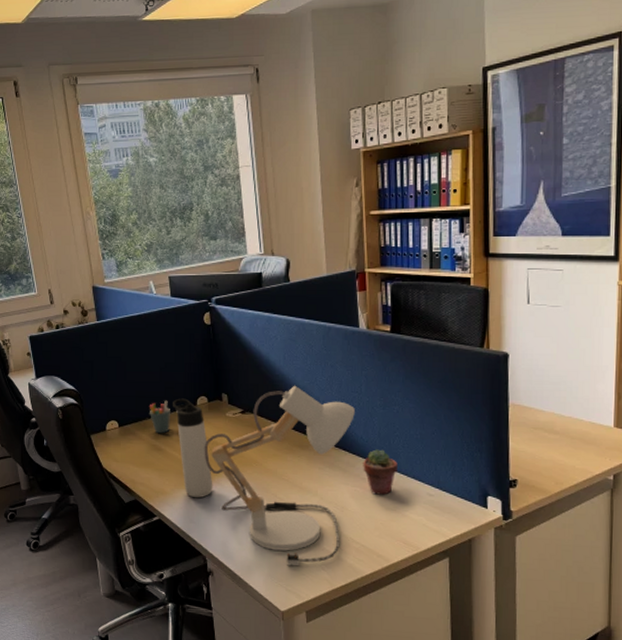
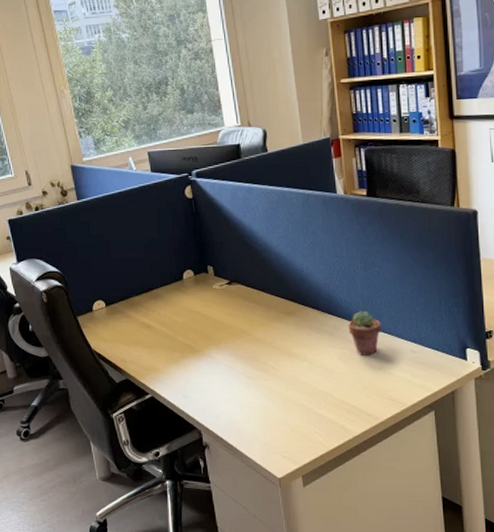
pen holder: present [149,400,170,434] -> none [135,276,158,311]
thermos bottle: present [173,398,213,498] -> none [159,273,204,373]
desk lamp: present [204,385,355,566] -> none [193,253,338,432]

